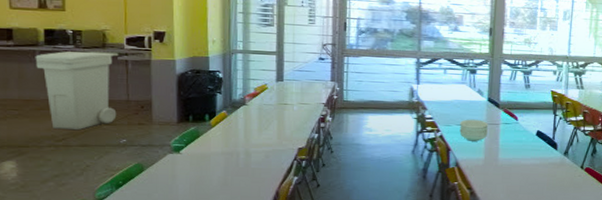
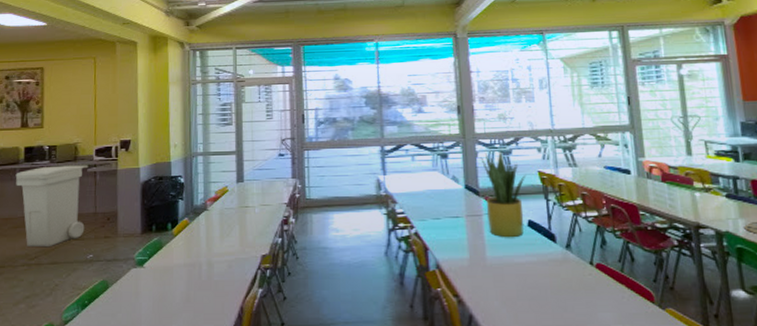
bowl: present [459,119,488,142] -> none [436,211,469,238]
planter: none [503,70,541,144] -> present [480,150,527,237]

